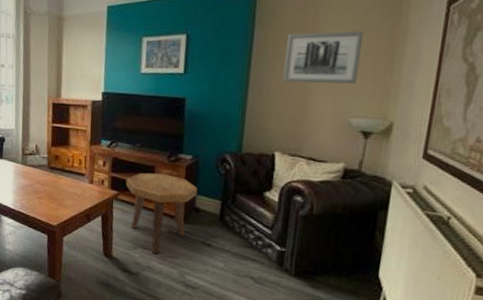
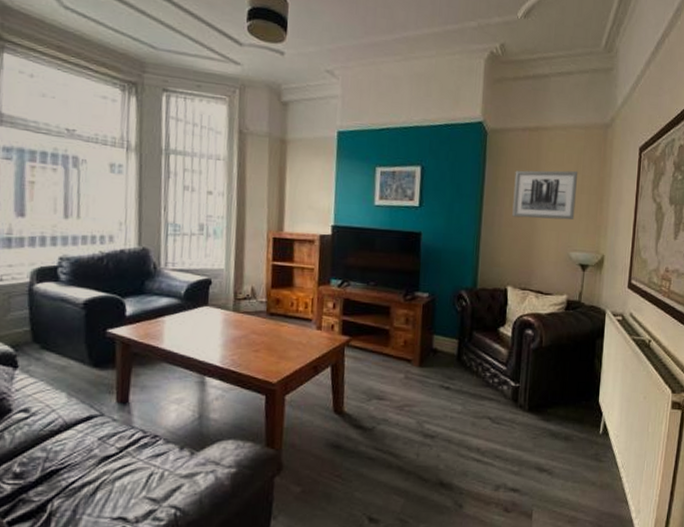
side table: present [125,173,198,255] -> none [358,313,435,405]

